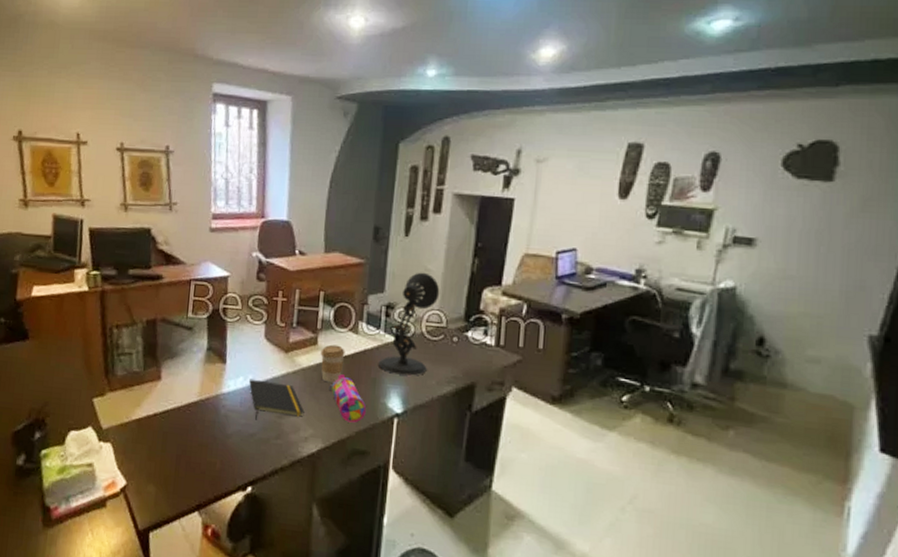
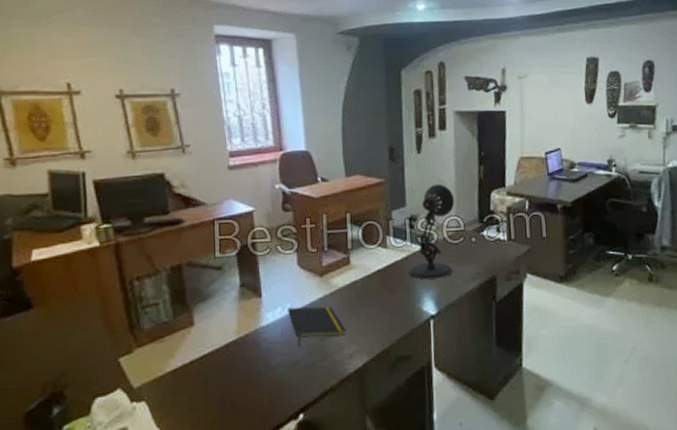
coffee cup: present [320,344,345,383] -> none [354,261,378,298]
pencil case: present [328,374,367,423] -> none [366,288,405,332]

